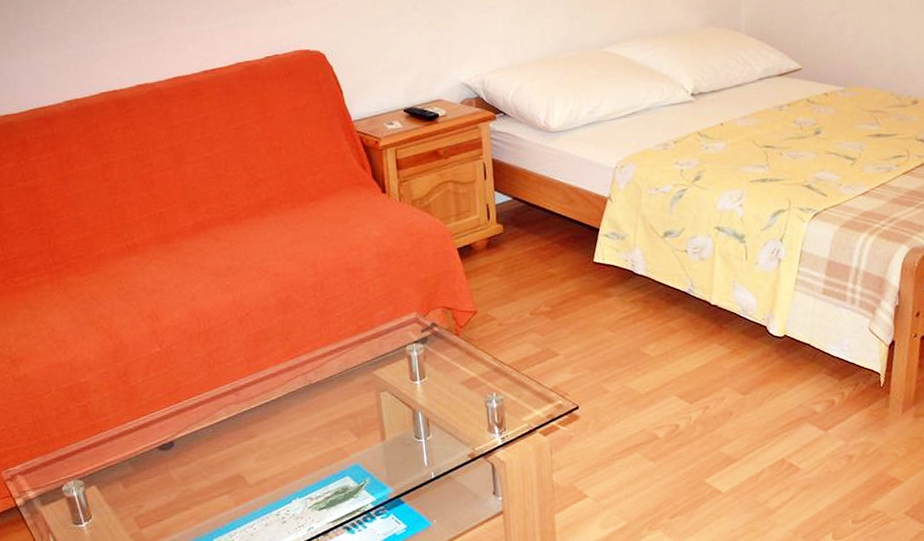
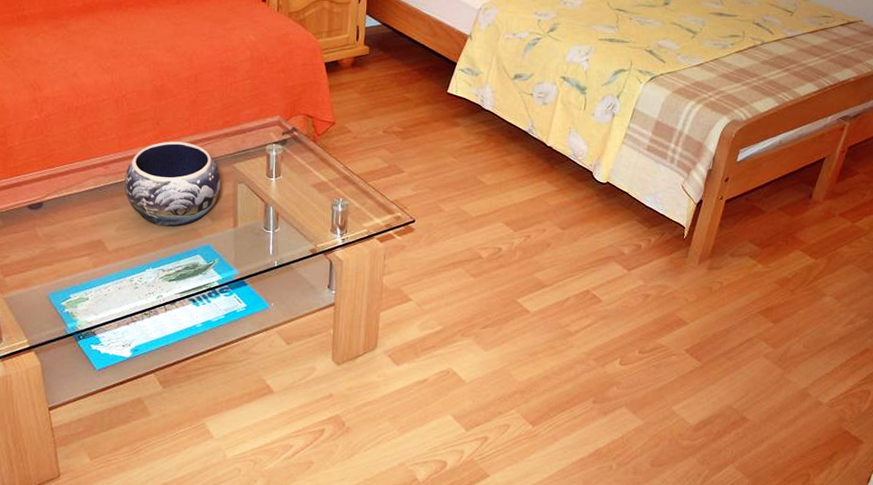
decorative bowl: none [258,354,363,450] -> present [125,141,221,226]

